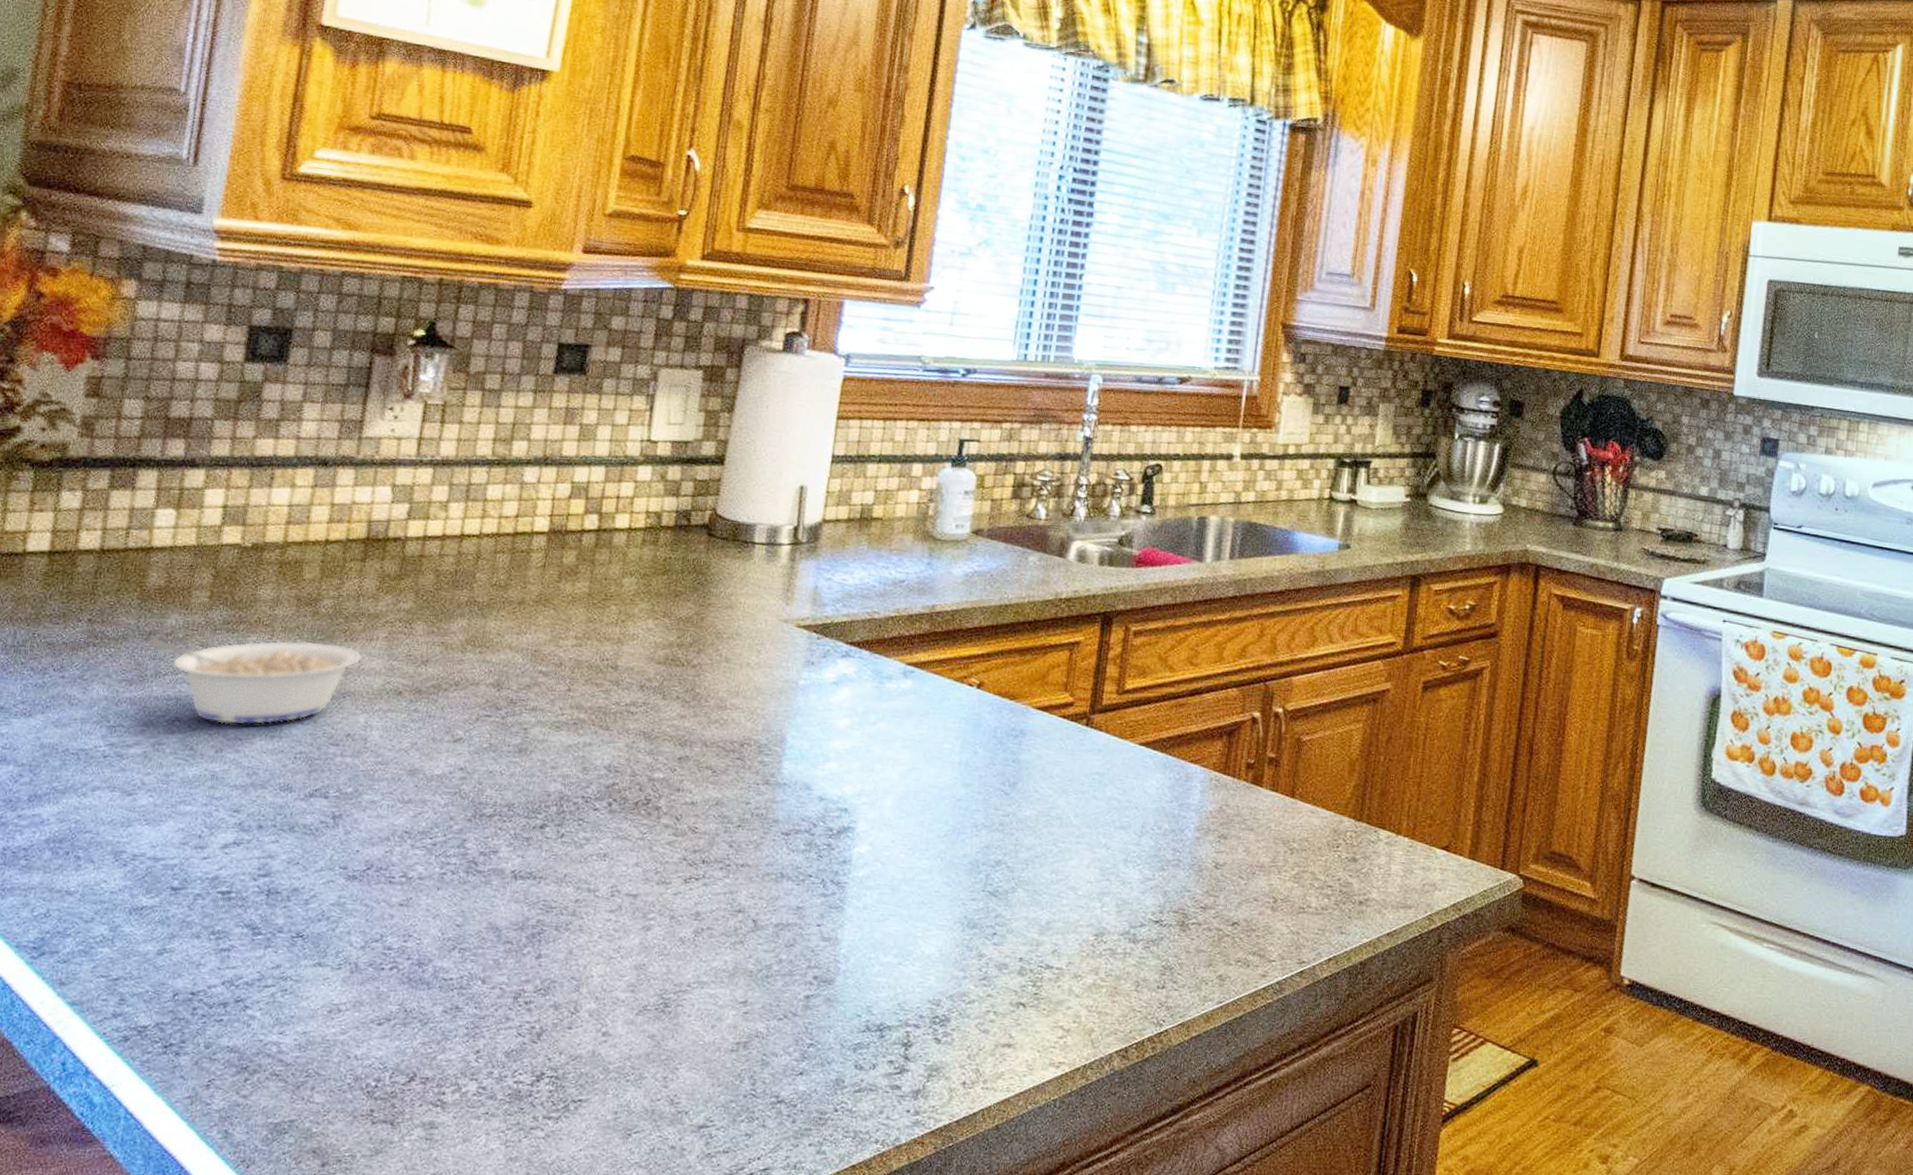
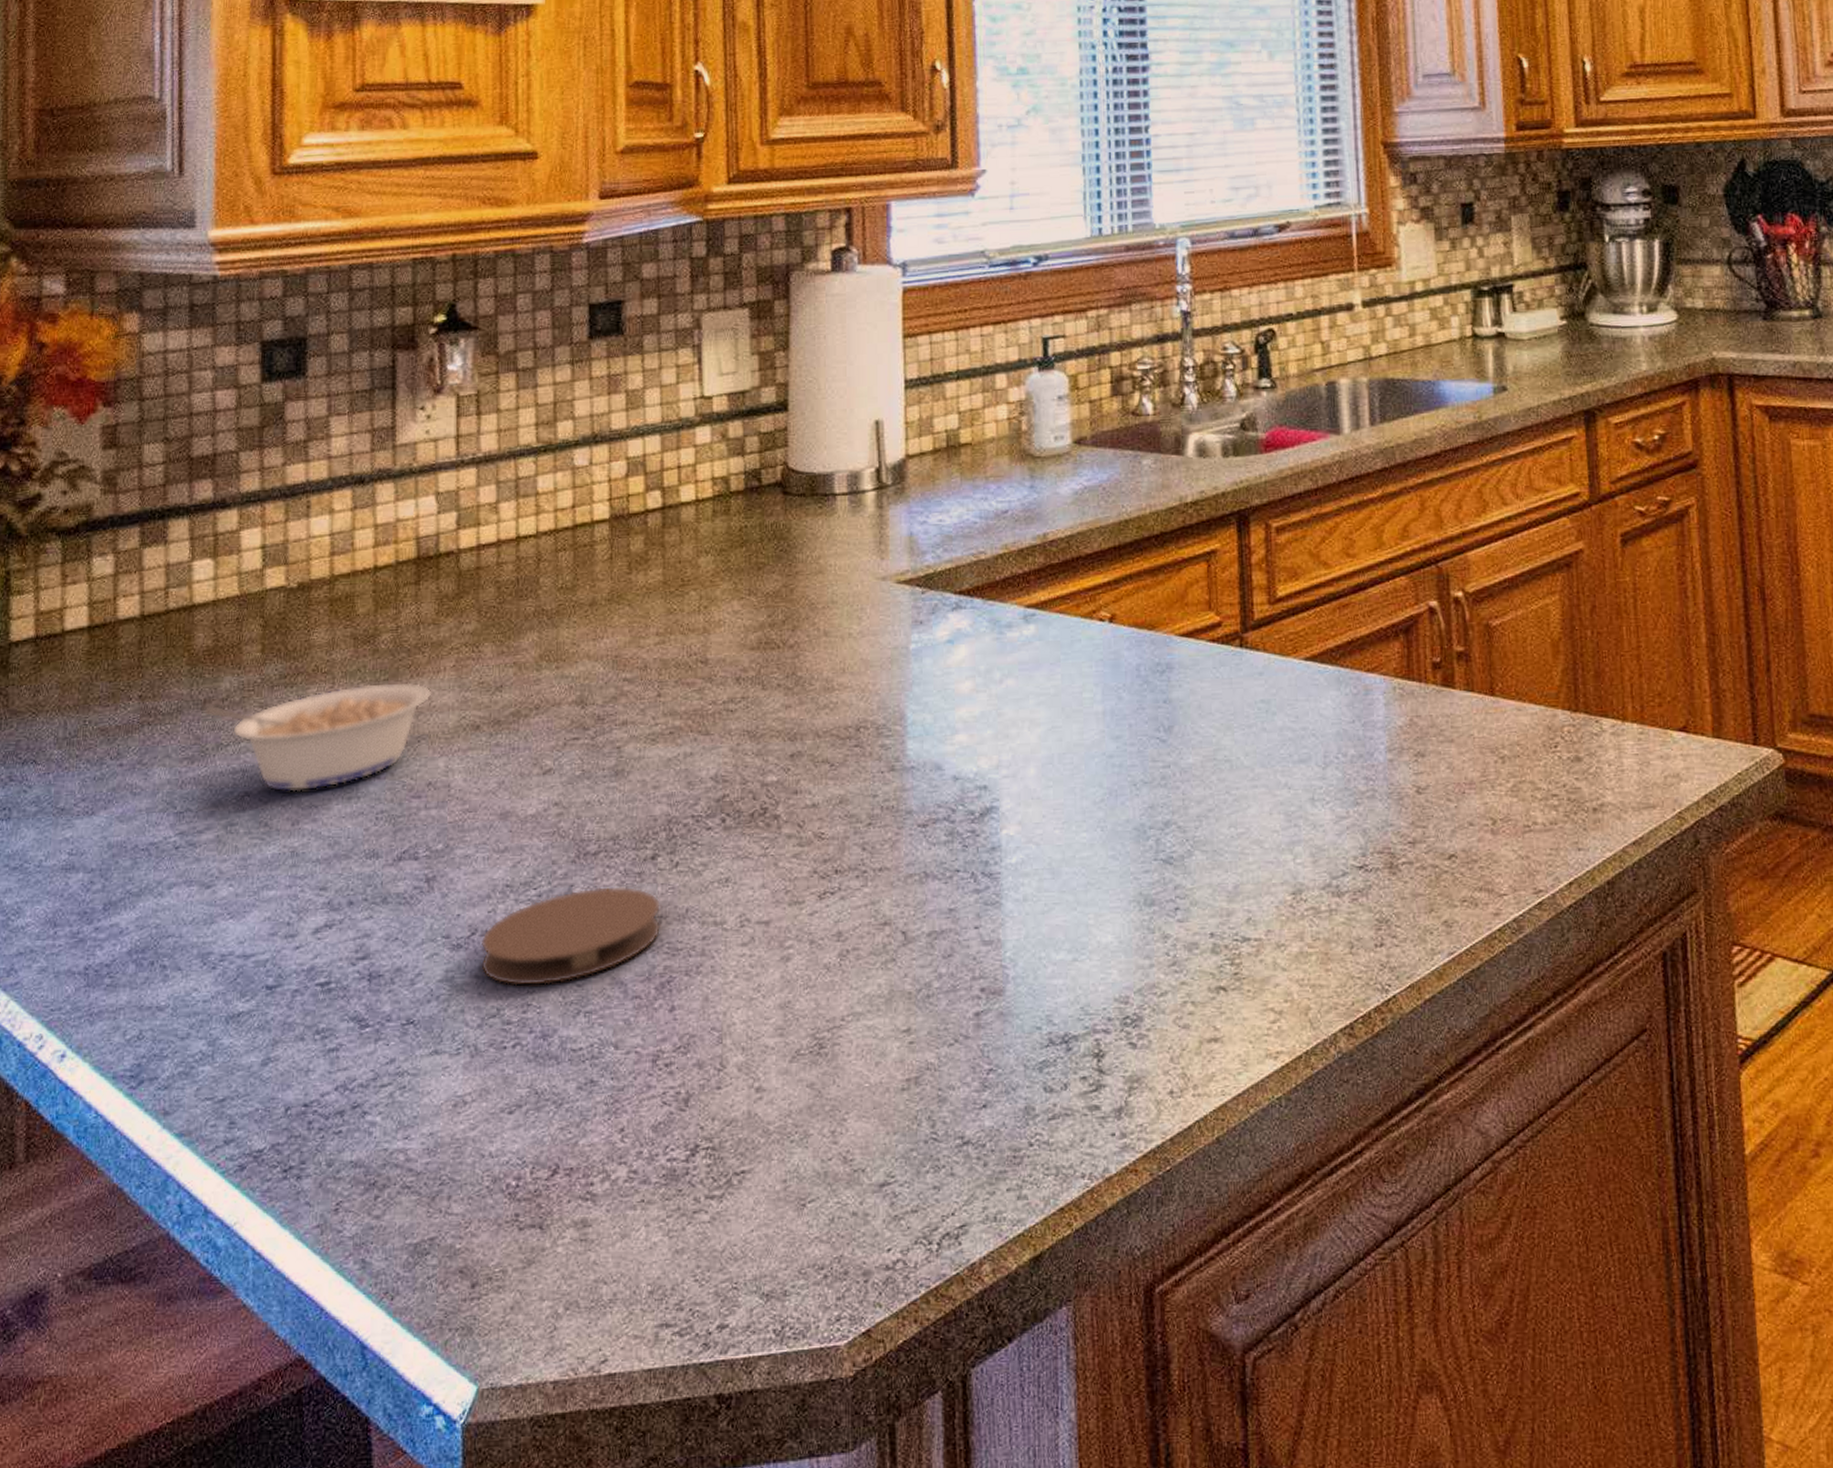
coaster: none [371,844,543,922] -> present [480,885,662,987]

